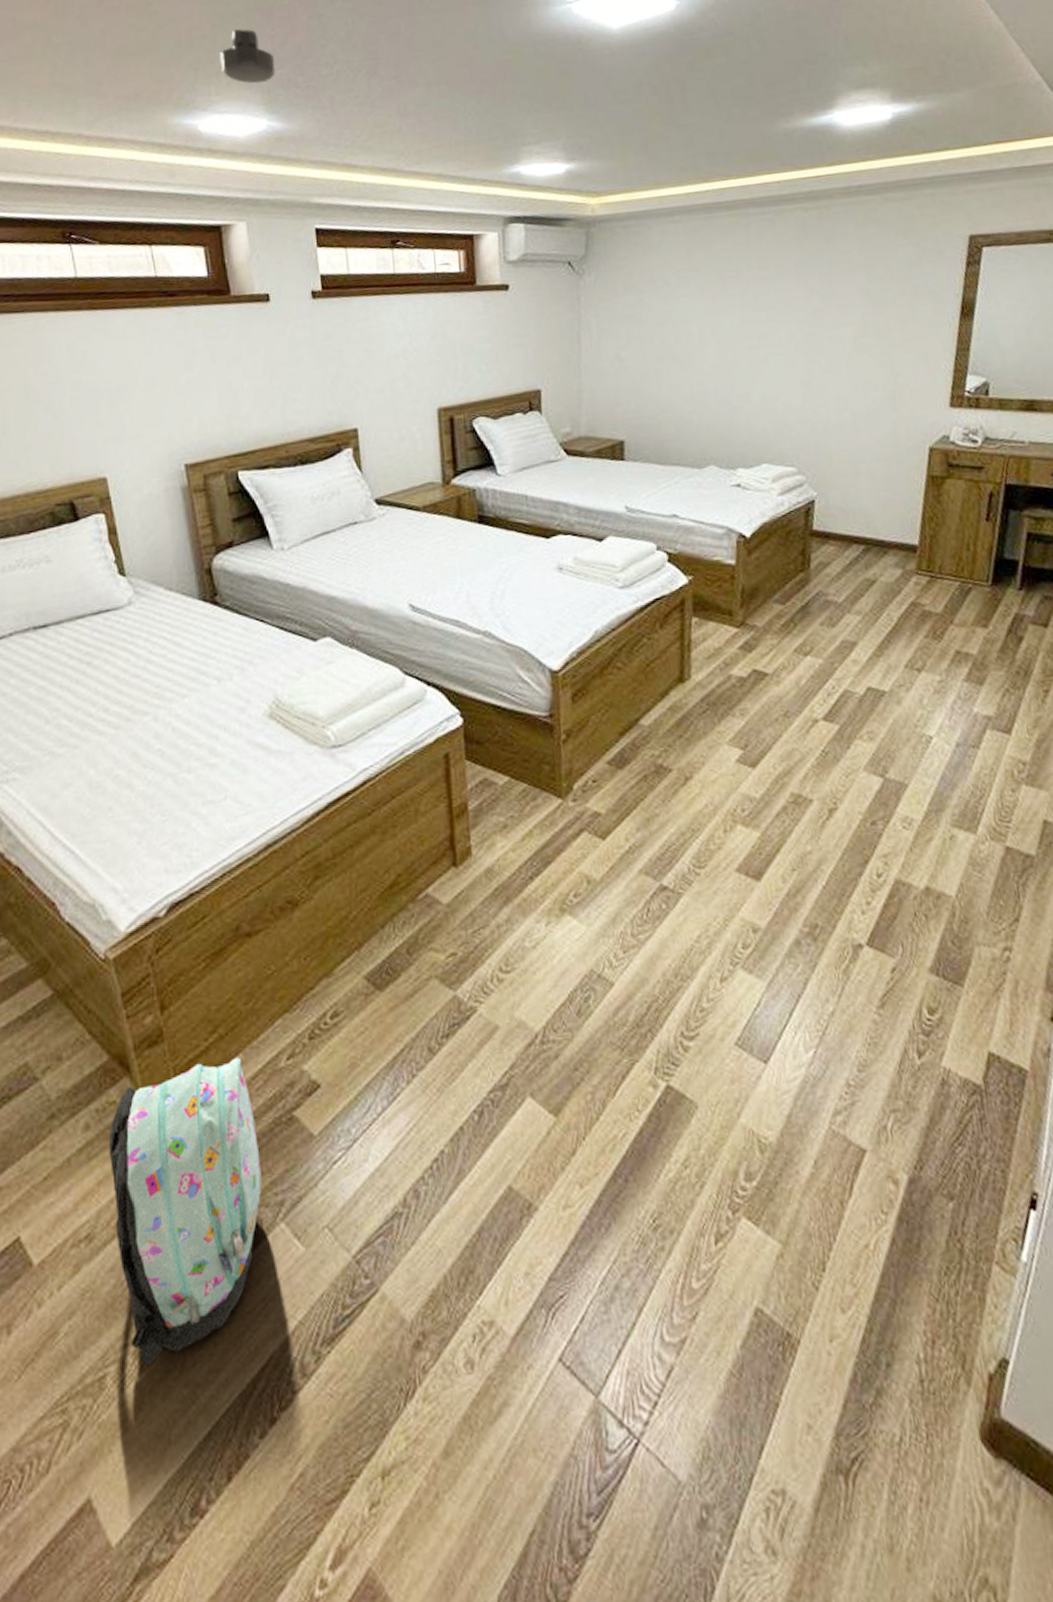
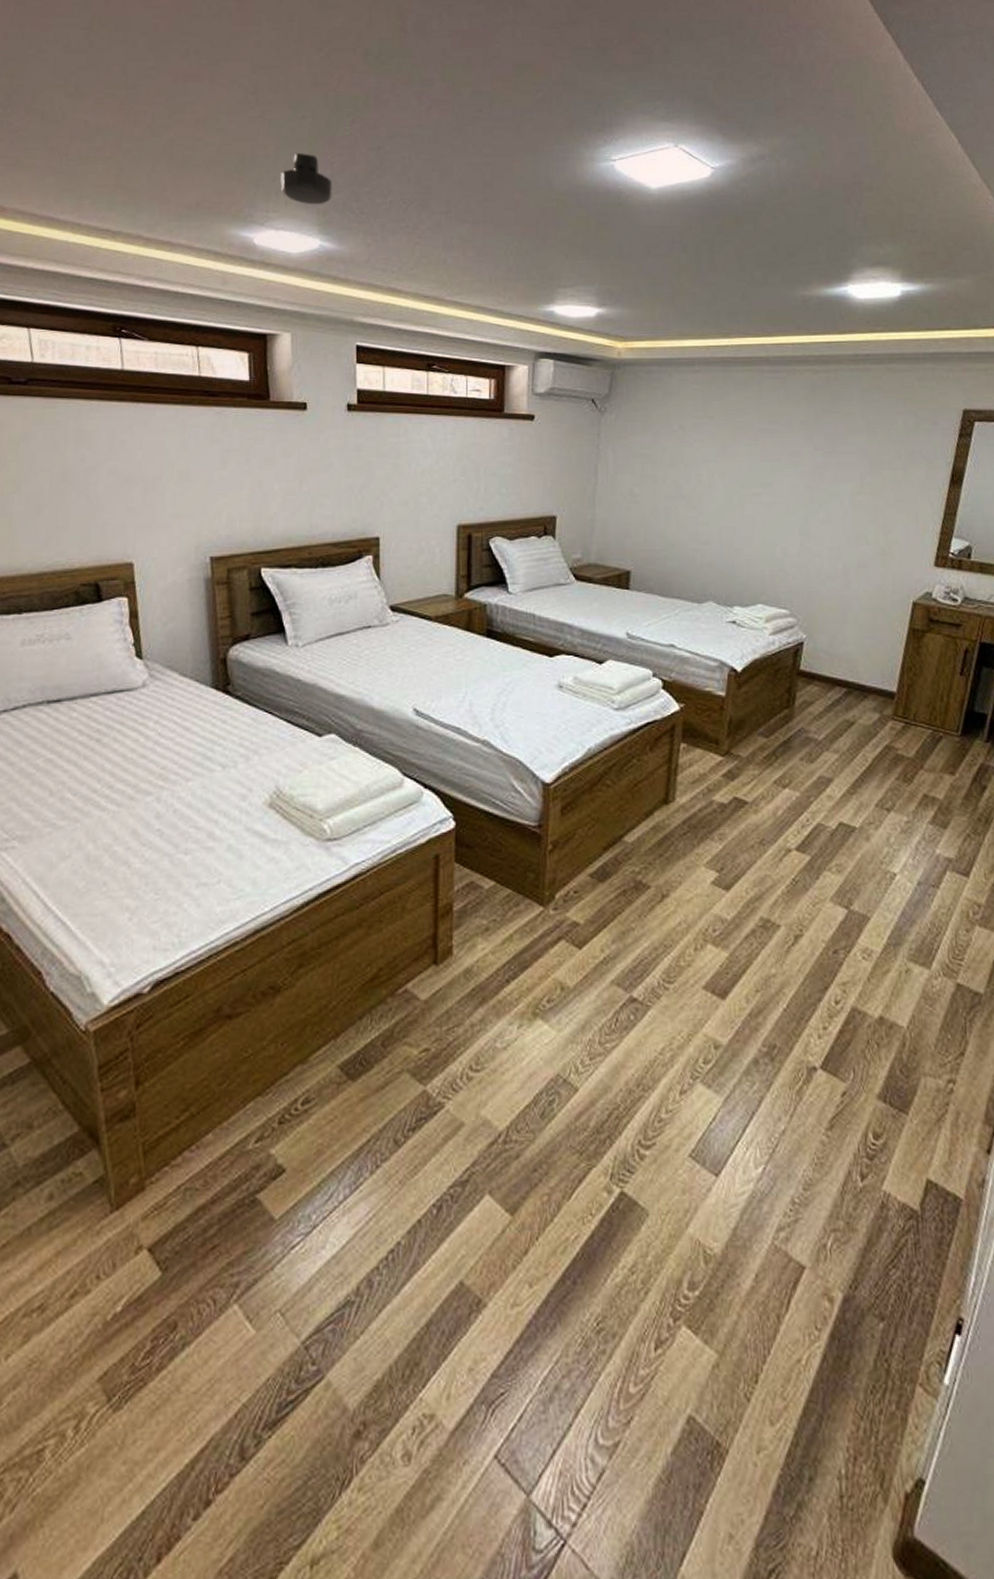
backpack: present [108,1057,262,1366] -> none [69,1137,220,1441]

